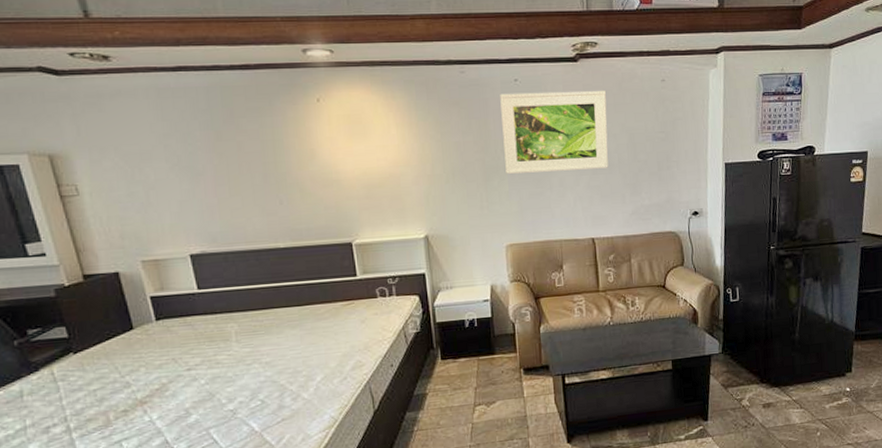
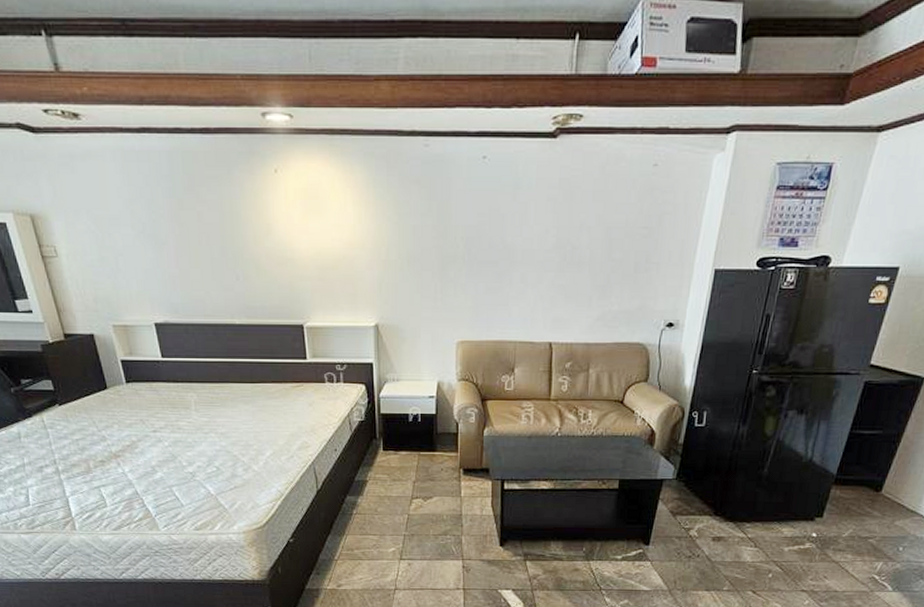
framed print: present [500,91,609,174] -> none [464,172,585,266]

